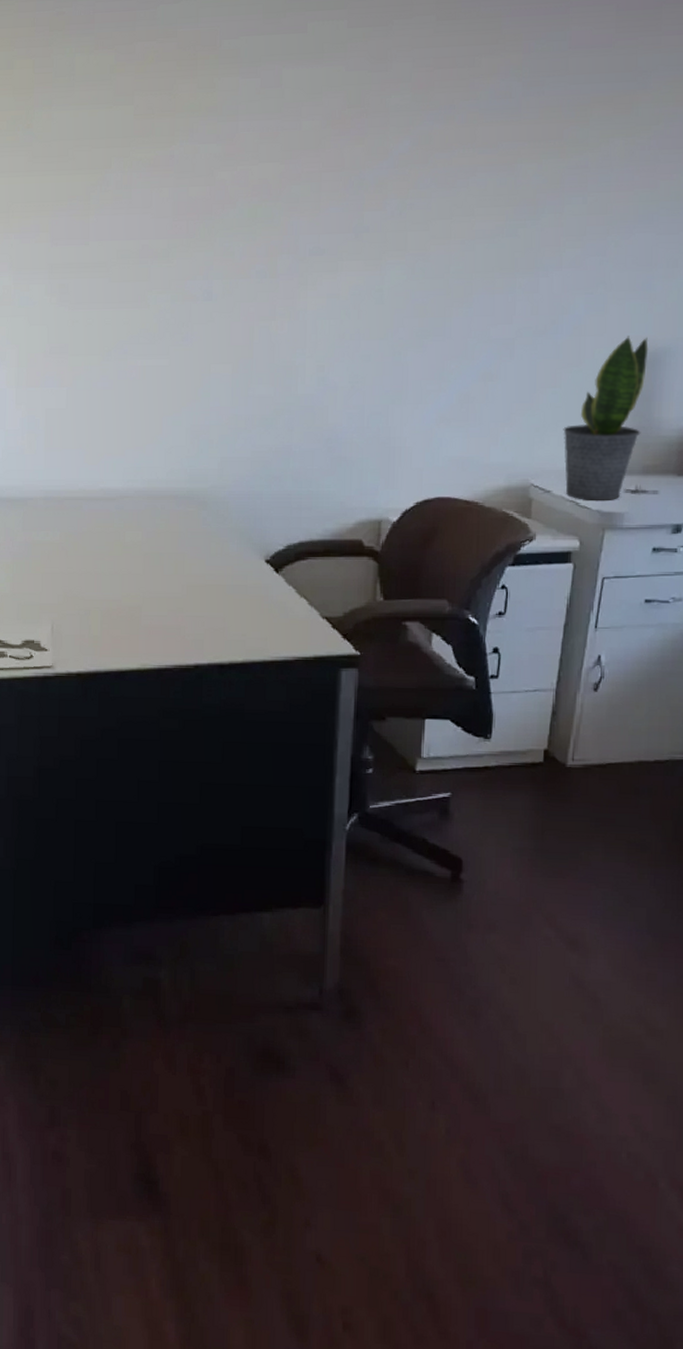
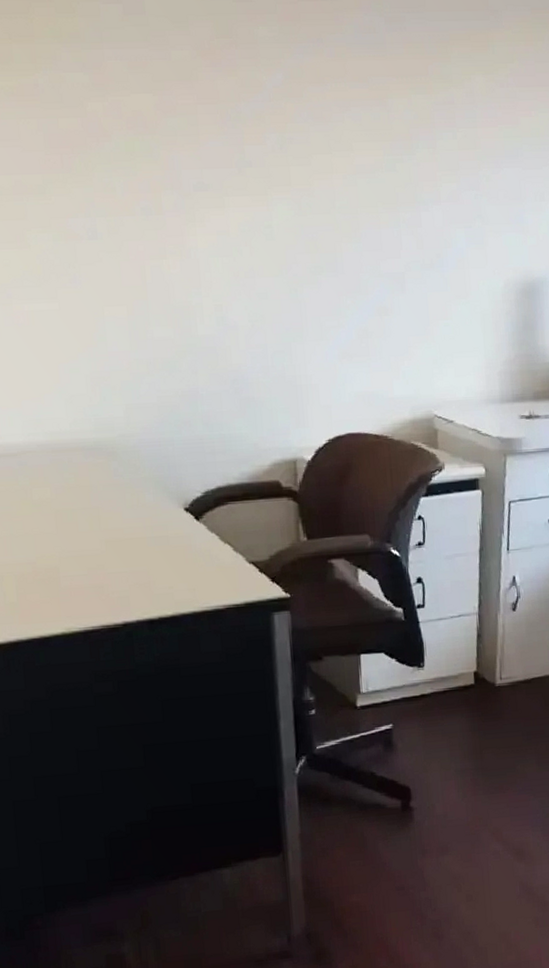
potted plant: present [563,336,649,502] -> none [458,267,529,429]

